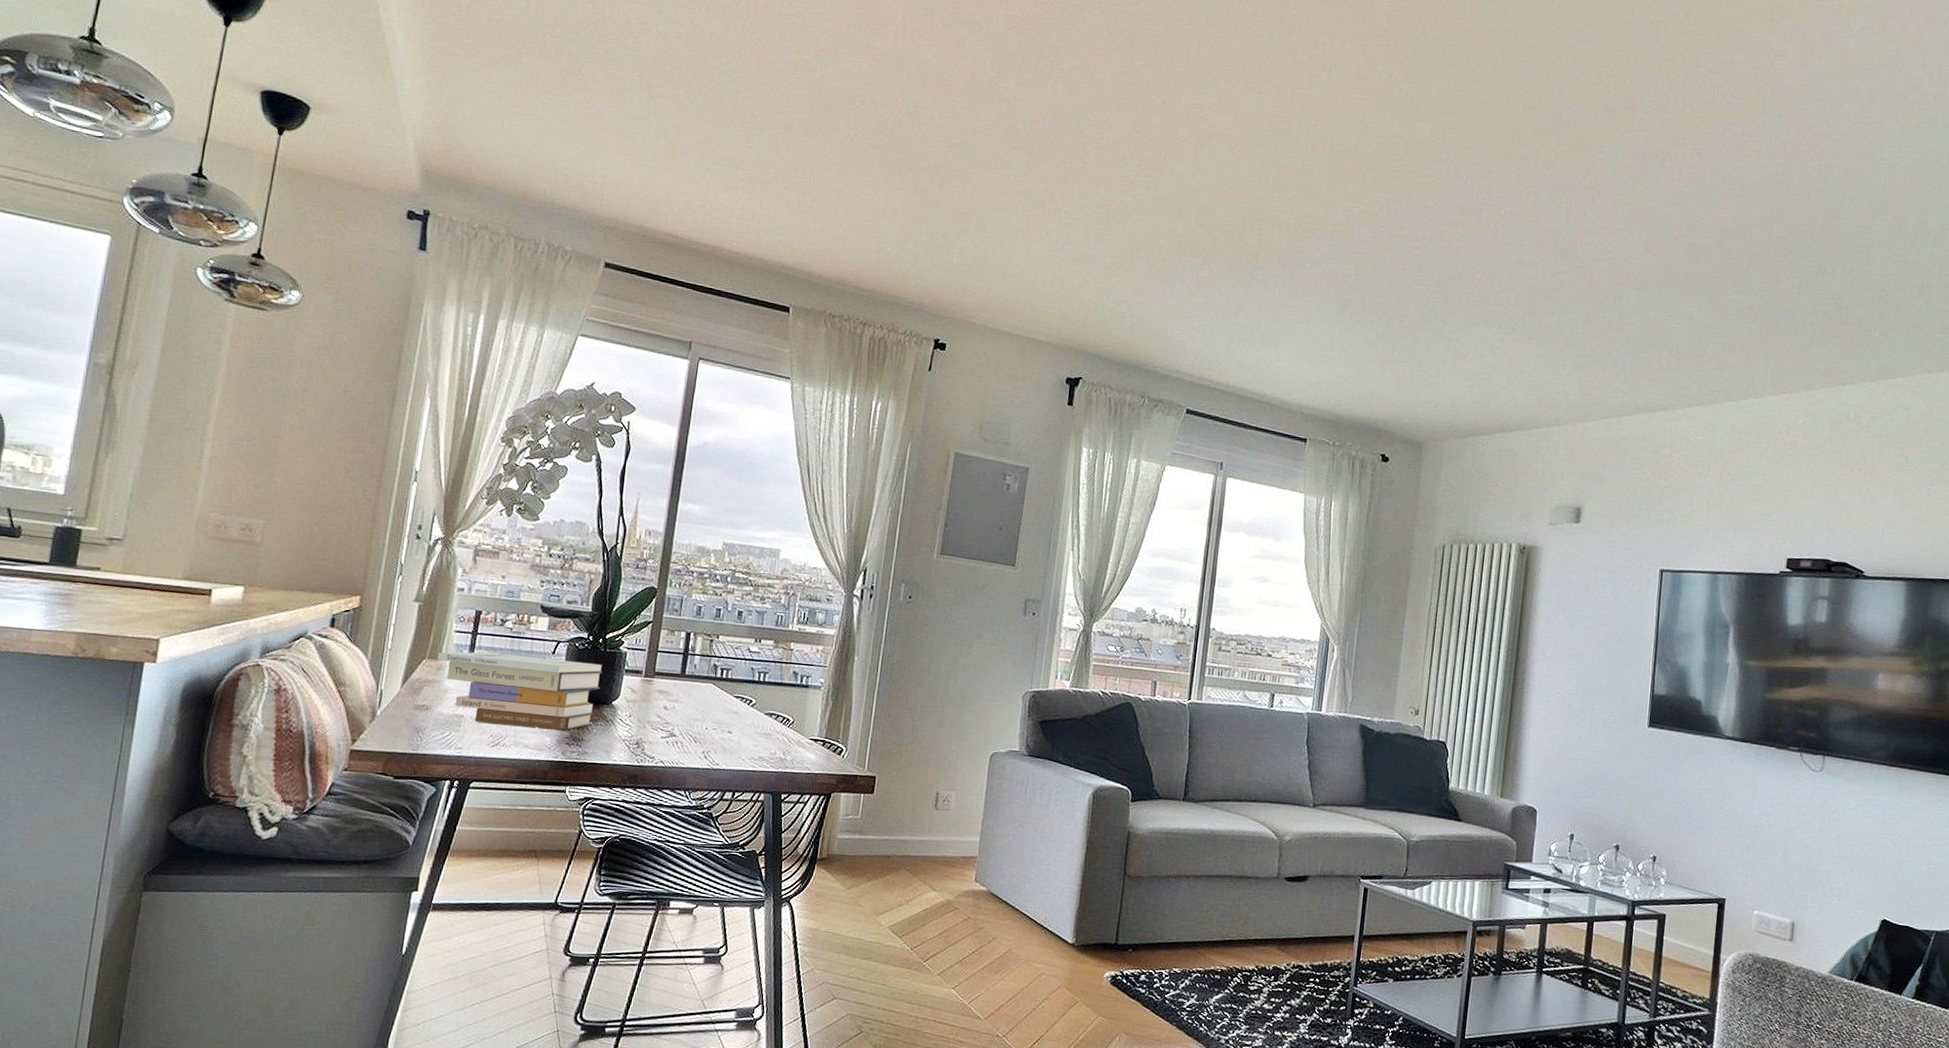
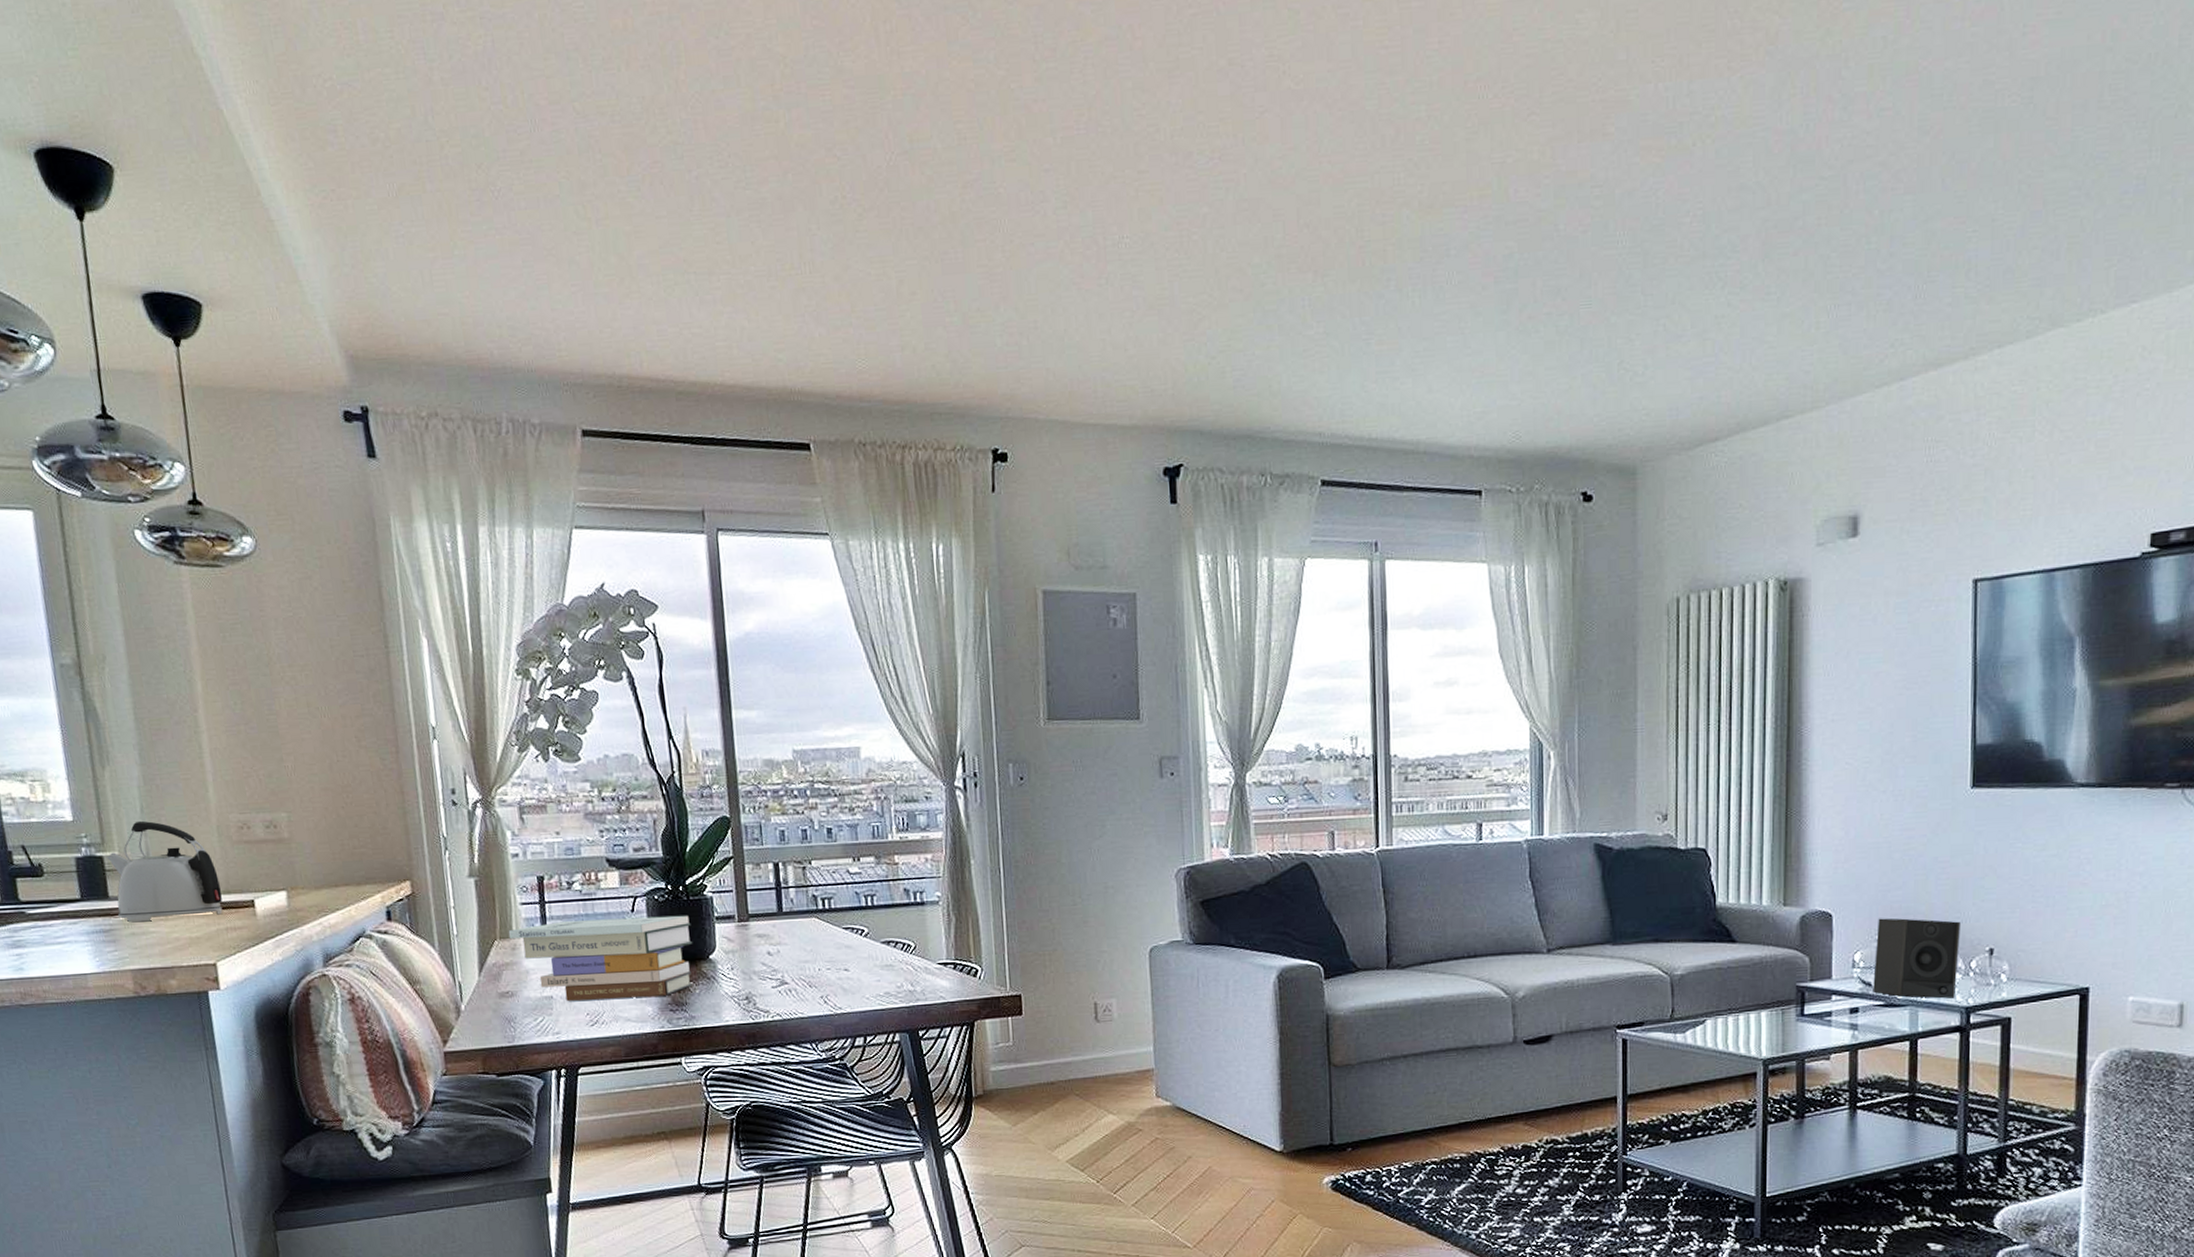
kettle: none [79,504,185,598] -> present [105,820,223,923]
studio monitor: none [1562,819,1634,893] -> present [1873,918,1962,1000]

